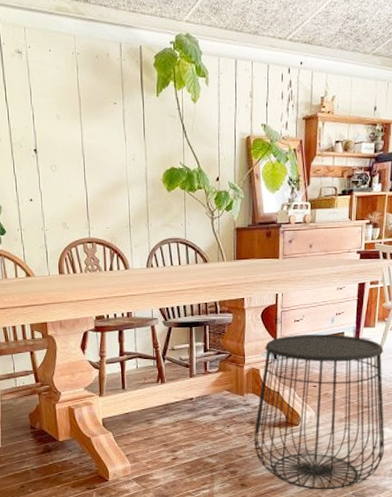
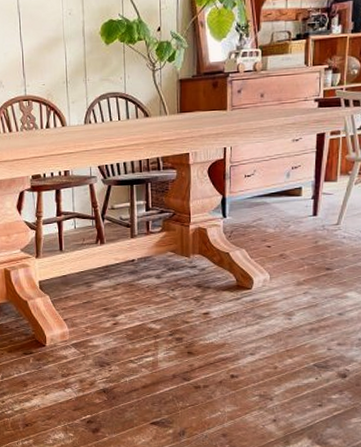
side table: present [253,334,385,490] -> none [201,189,351,360]

